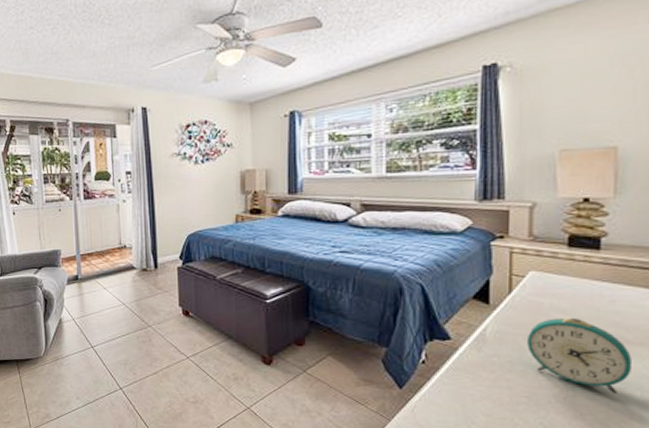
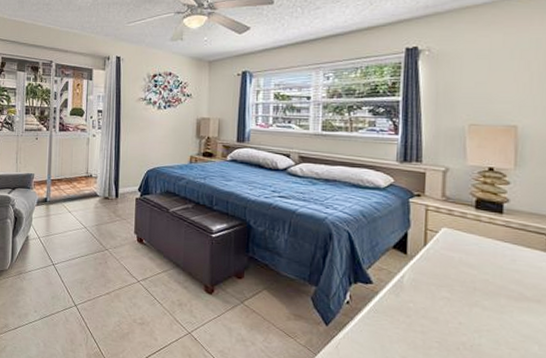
alarm clock: present [527,317,632,393] -> none [439,272,530,345]

